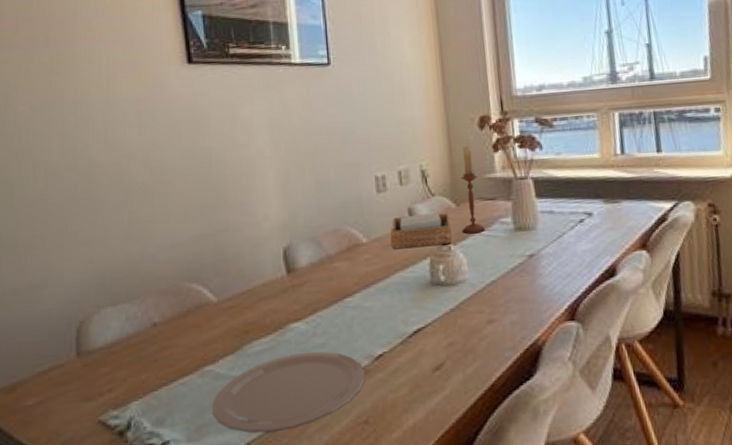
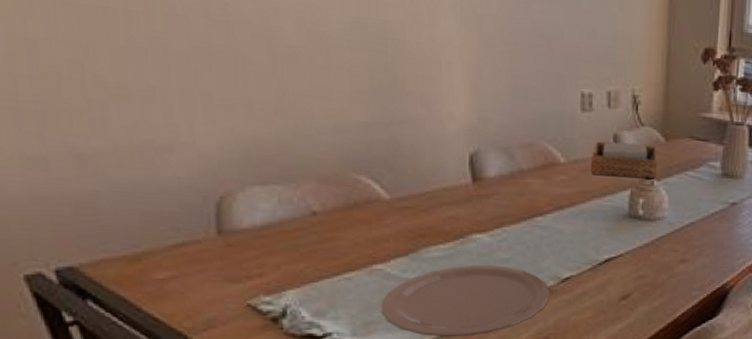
candlestick: present [461,144,485,234] -> none [668,76,692,173]

